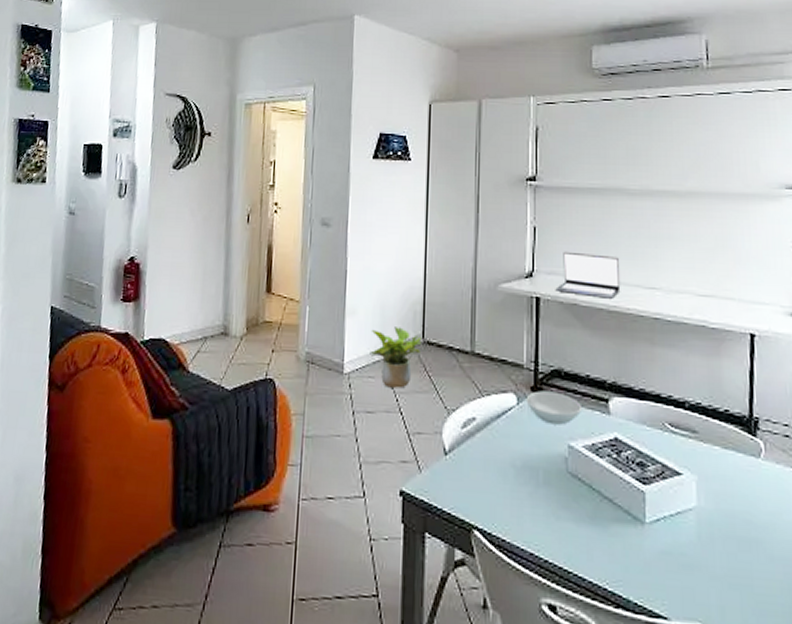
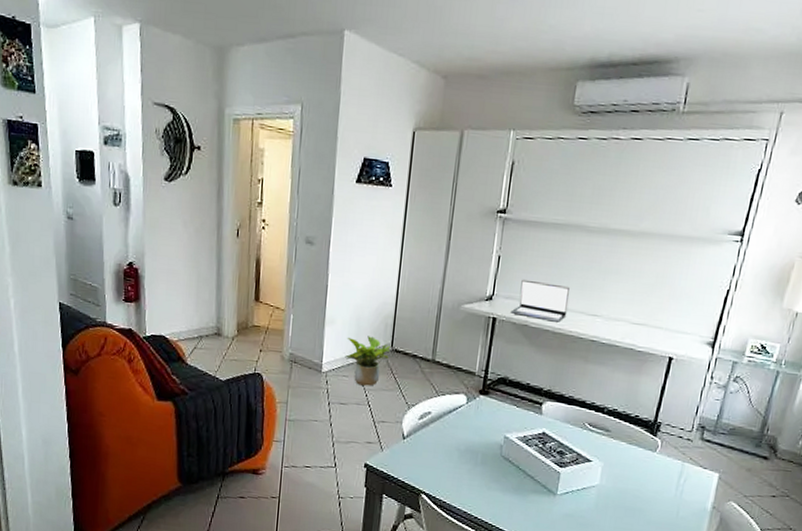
soup bowl: present [526,390,583,425] -> none [474,393,521,421]

